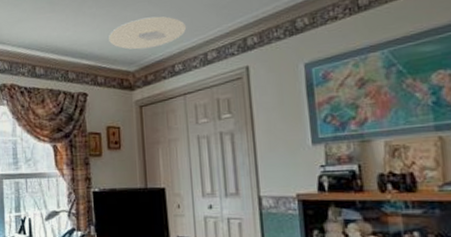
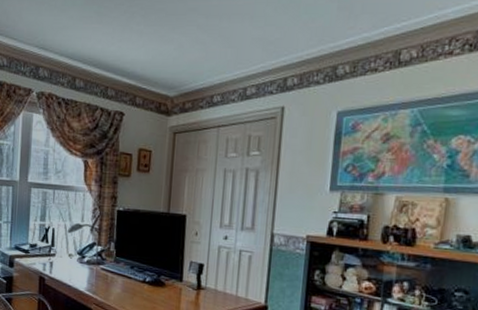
ceiling light: present [109,16,187,50] -> none [152,43,231,75]

